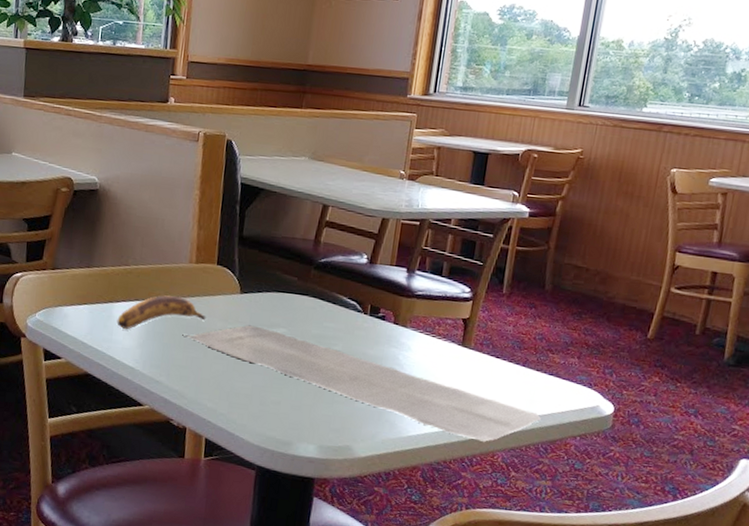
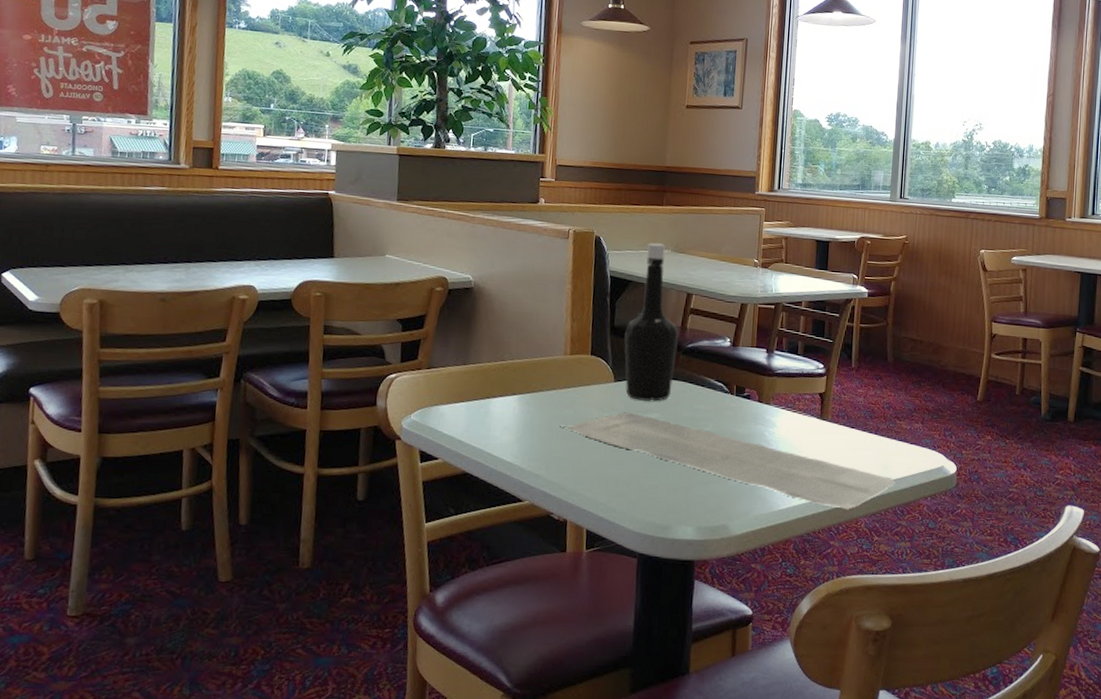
banana: present [116,295,206,329] -> none [494,388,583,424]
bottle: none [252,148,311,316] -> present [624,243,678,402]

